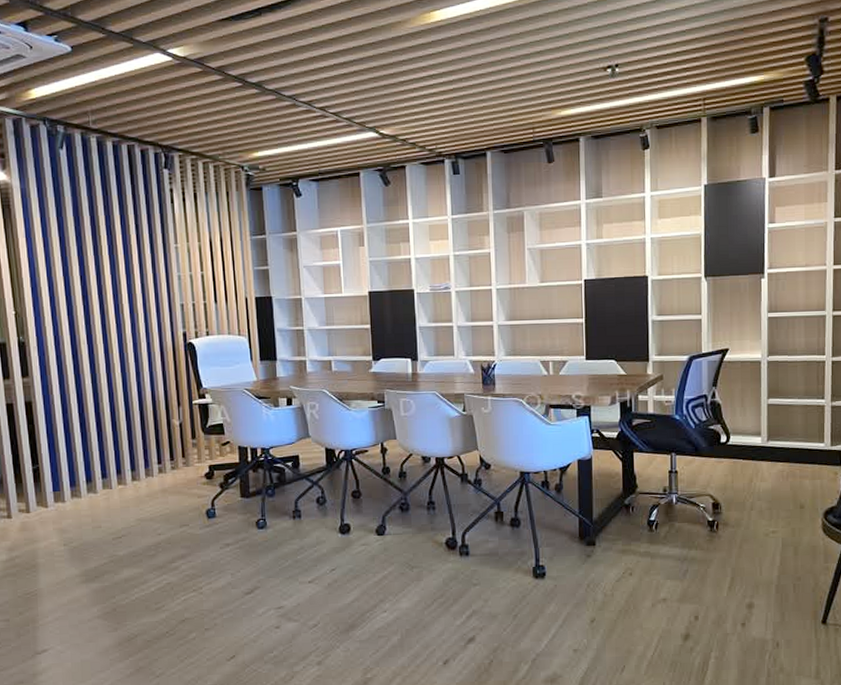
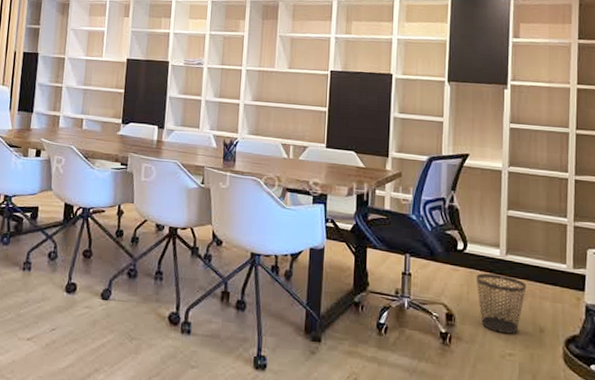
wastebasket: none [739,461,787,514] -> present [476,273,527,334]

